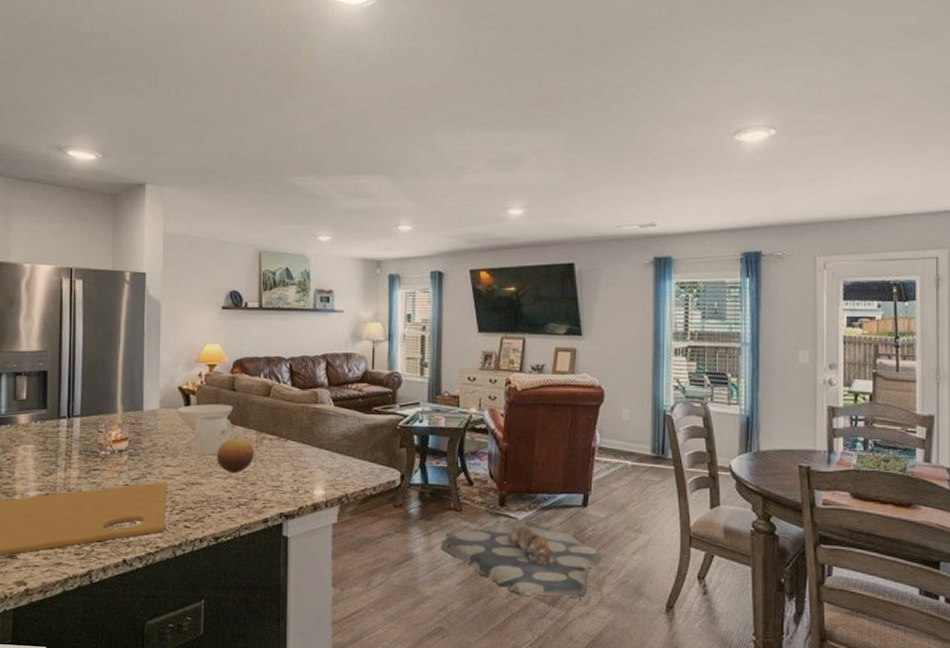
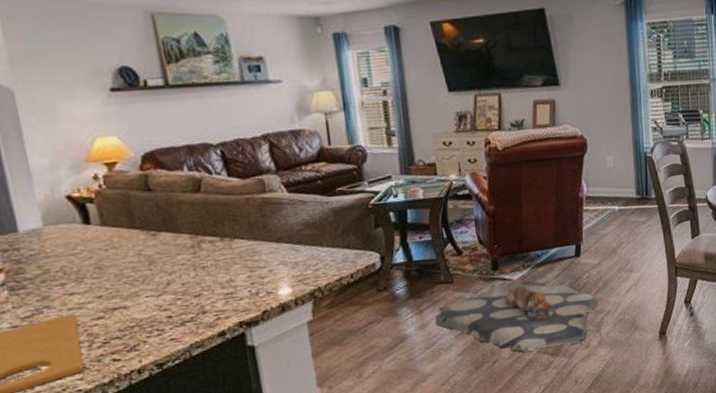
bowl: present [176,403,233,431] -> none [69,208,152,246]
mug: present [194,415,232,456] -> none [100,222,157,274]
fruit: present [216,437,255,473] -> none [140,244,194,288]

